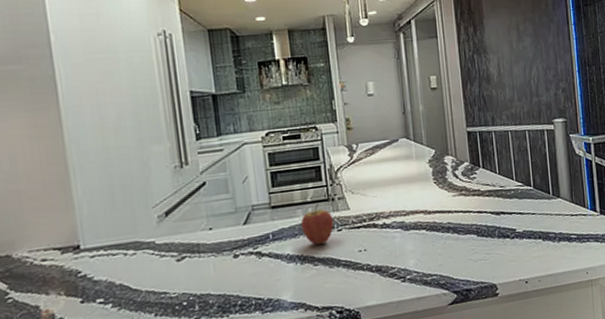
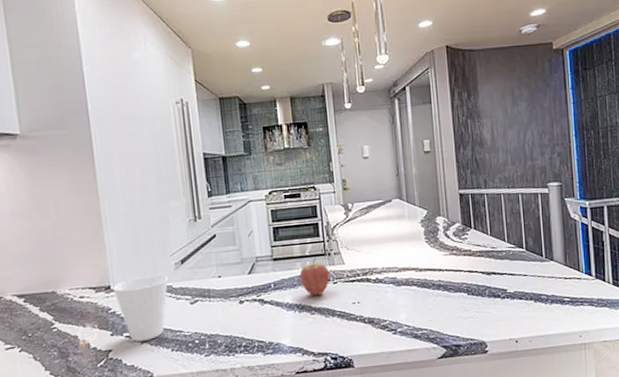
cup: none [83,229,151,308] -> present [113,275,169,342]

